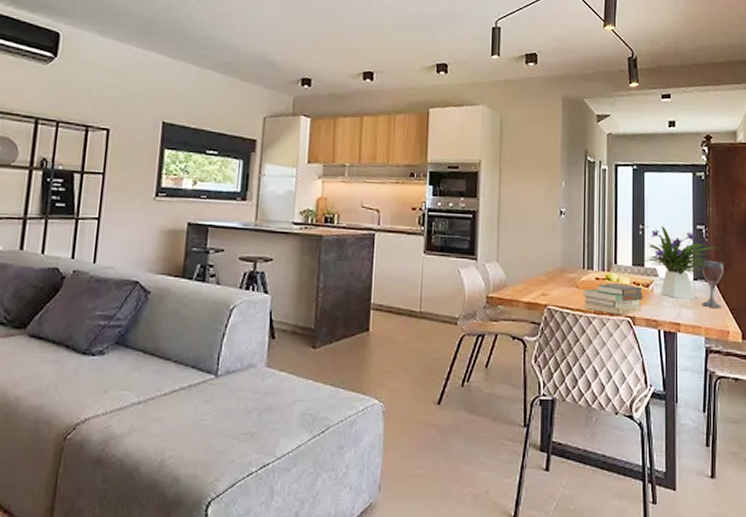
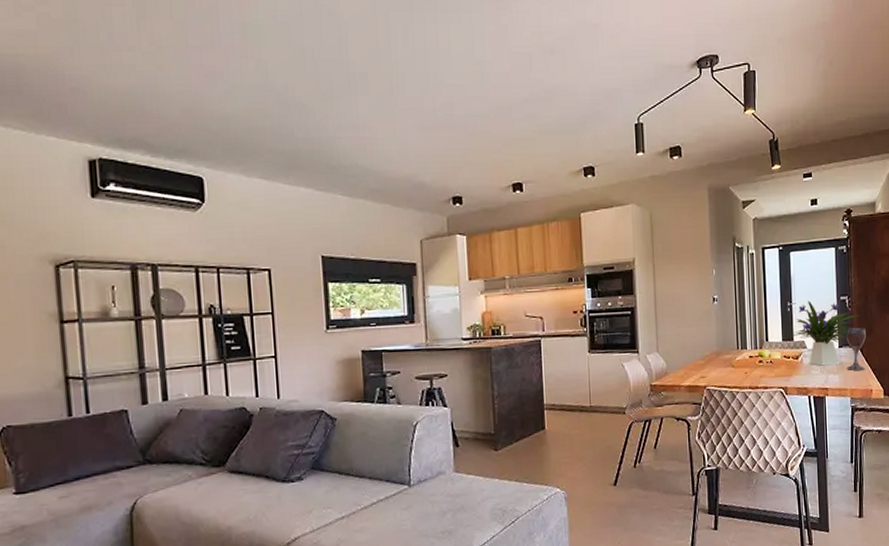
books: present [582,283,643,315] -> none [738,358,793,387]

